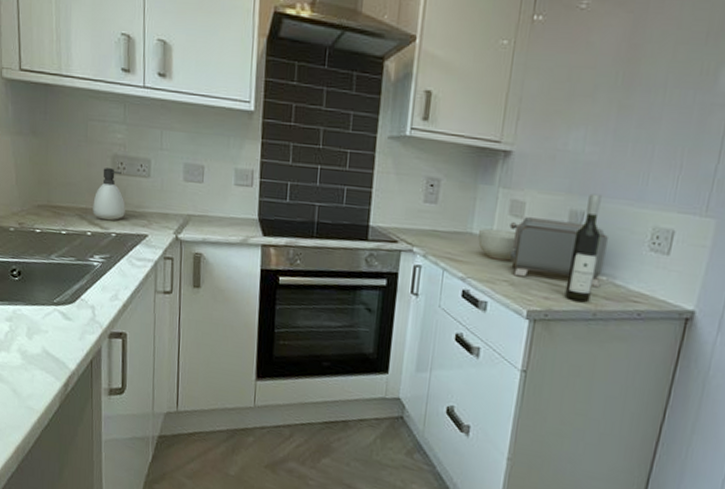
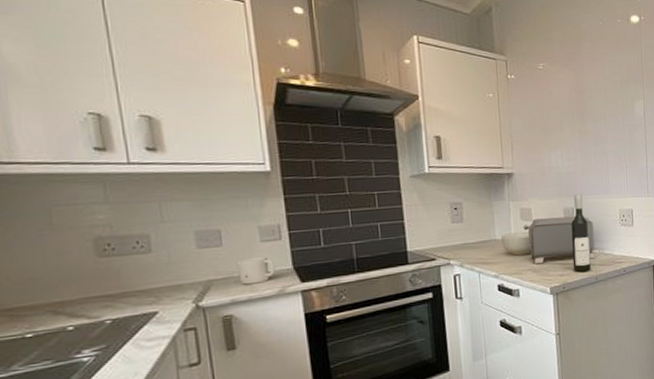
soap dispenser: present [93,168,125,221] -> none [71,252,122,309]
mug: none [211,199,244,228] -> present [236,256,276,285]

